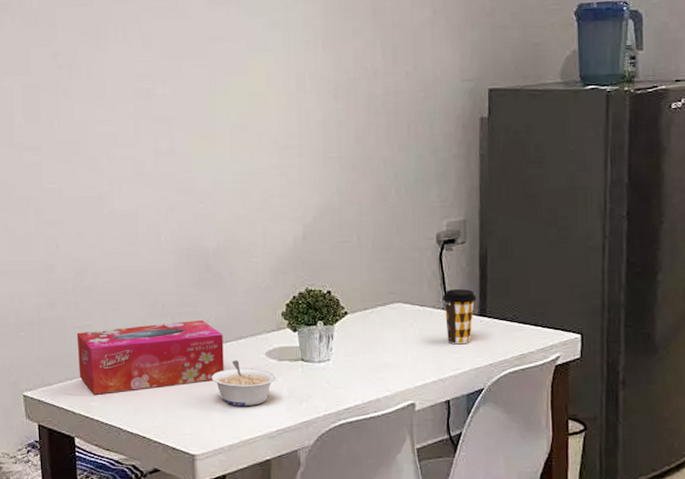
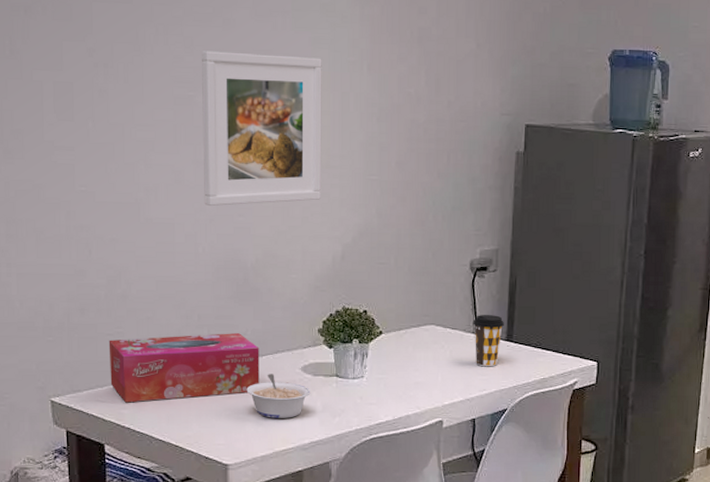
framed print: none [159,40,280,194] -> present [202,51,322,206]

